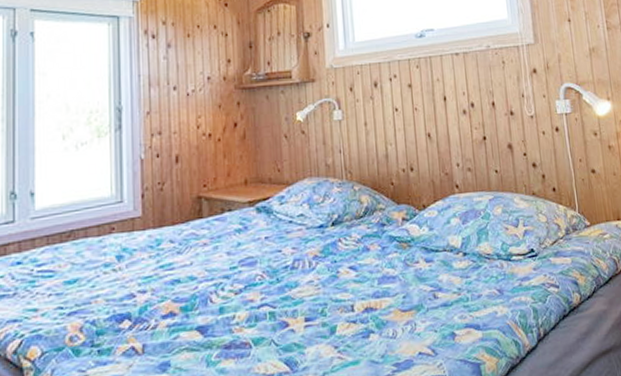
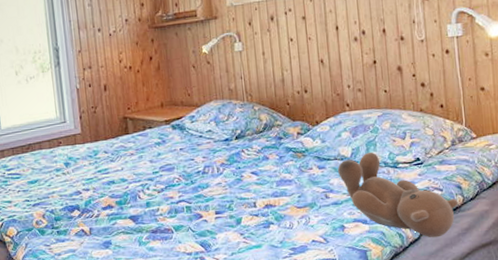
teddy bear: none [446,241,576,346] -> present [337,151,459,238]

